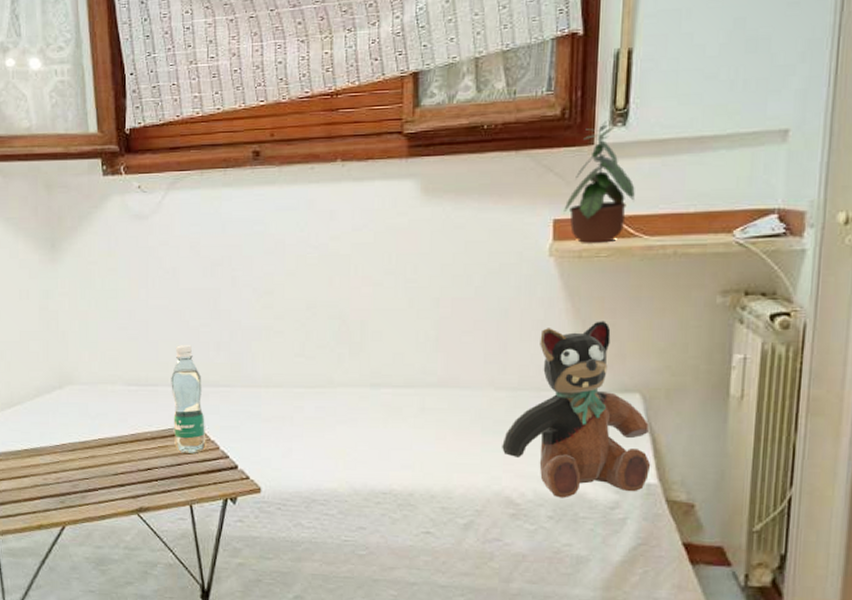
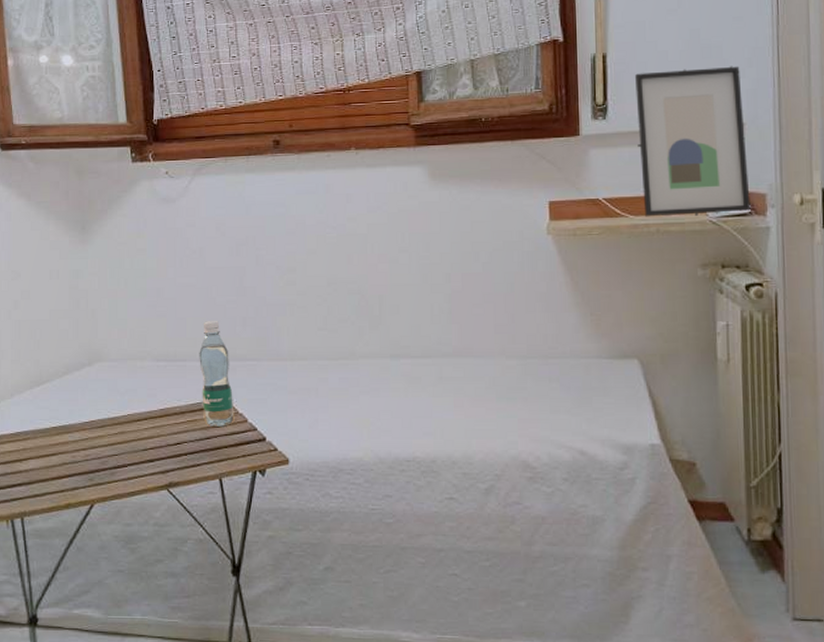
stuffed animal: present [502,321,651,498] -> none [516,292,653,461]
potted plant: present [563,119,635,243] -> none [557,113,619,222]
picture frame: none [660,61,790,237] -> present [635,66,751,217]

